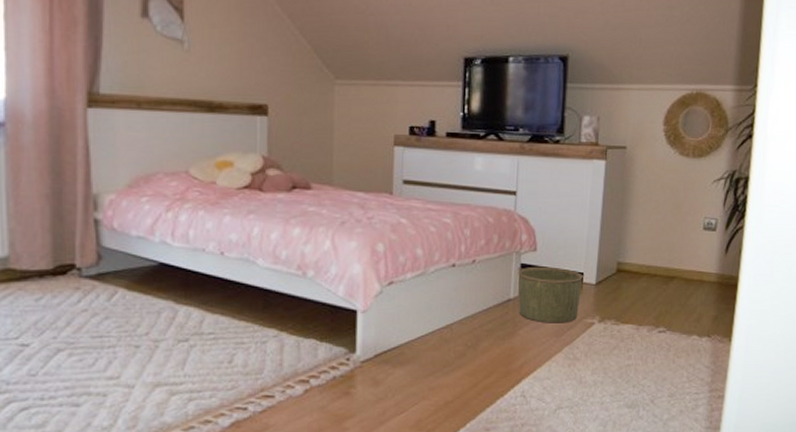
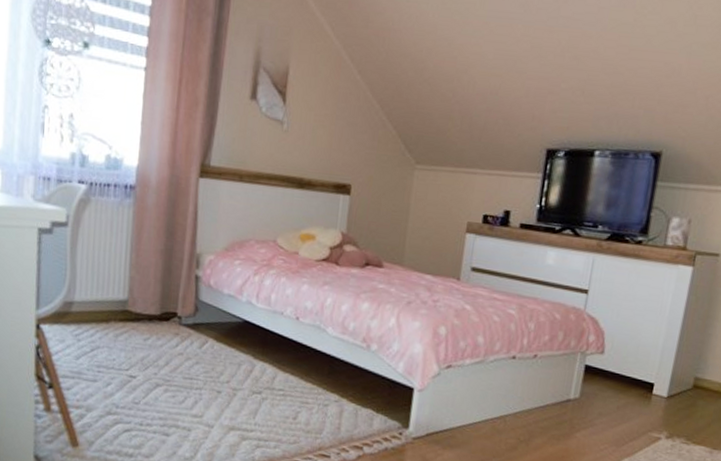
basket: present [517,266,585,323] -> none [577,368,655,434]

